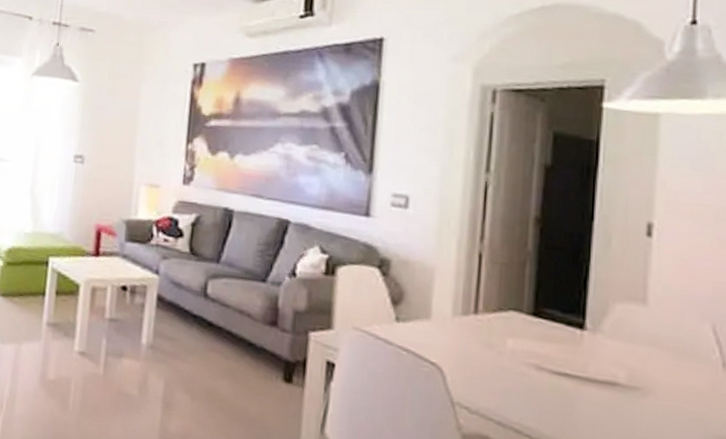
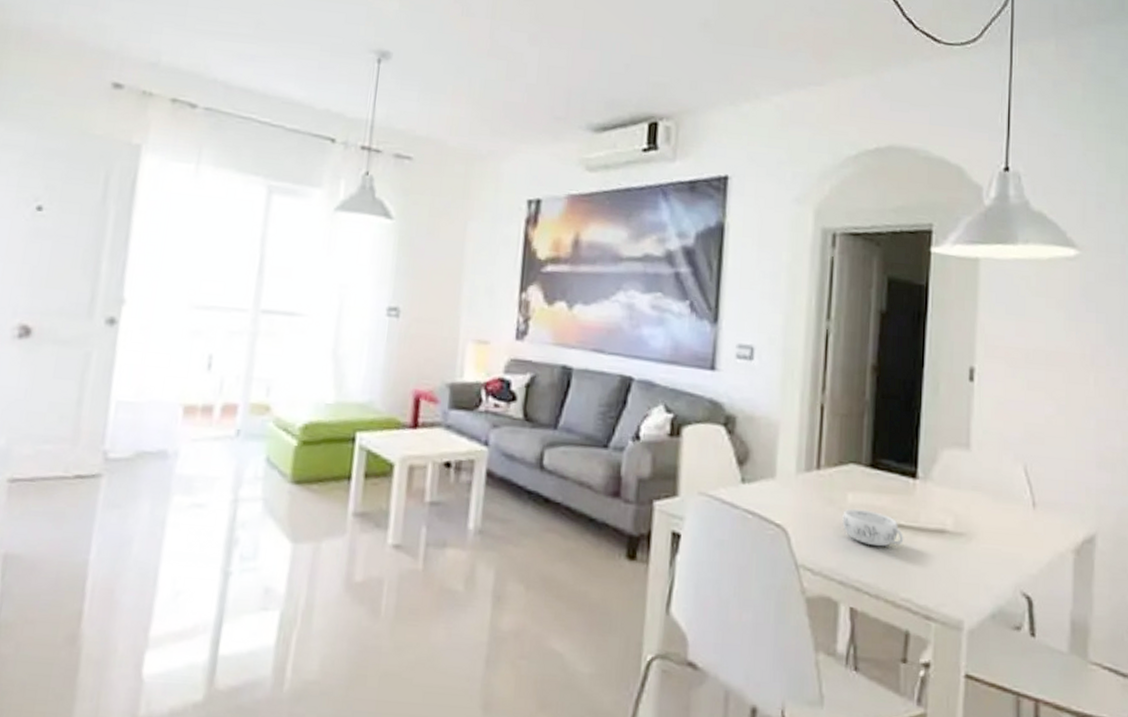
decorative bowl: none [501,353,570,393] -> present [842,508,904,547]

